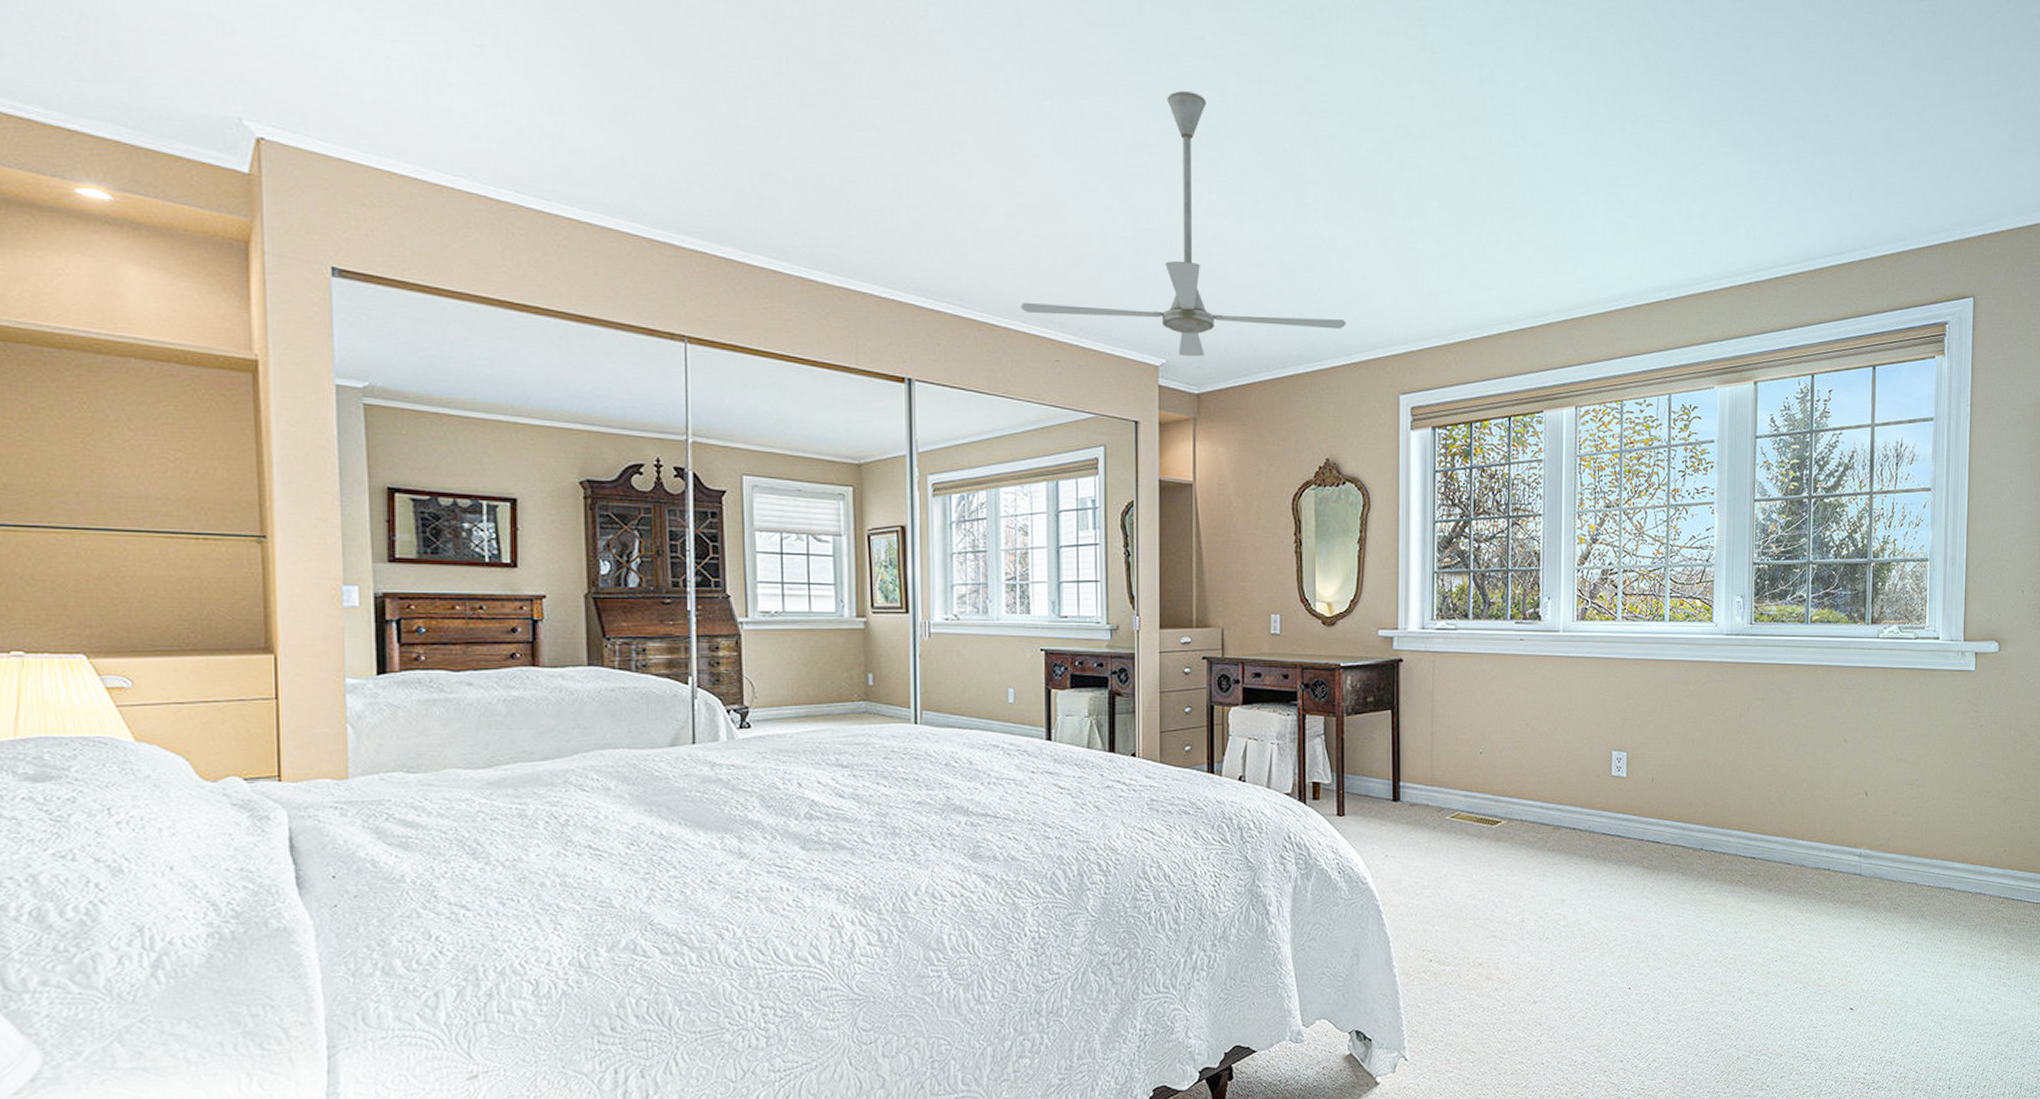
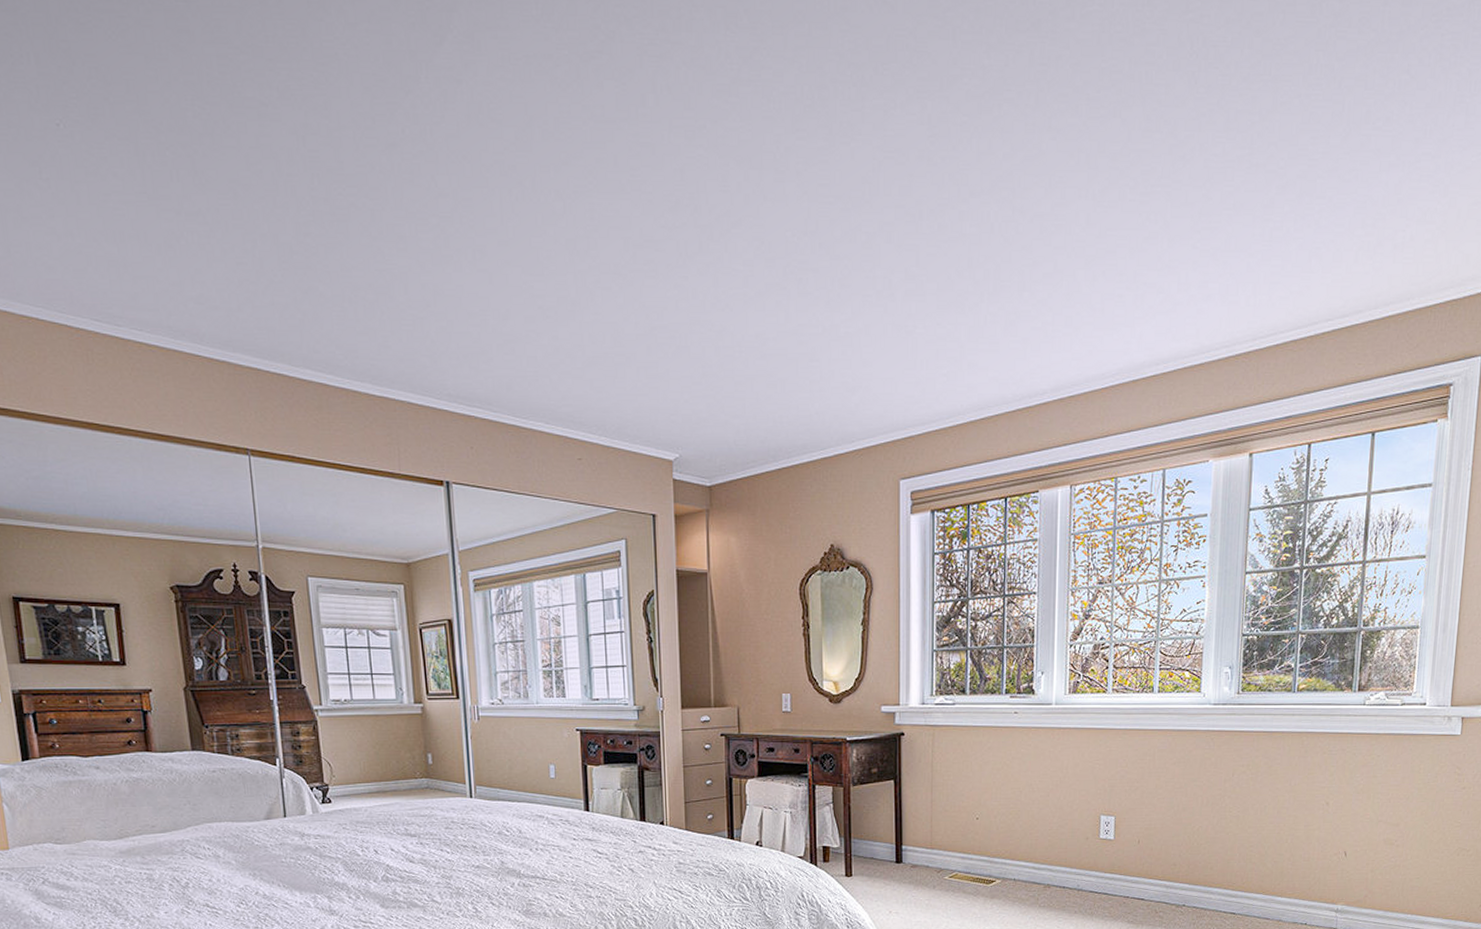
ceiling fan: present [1021,91,1346,357] -> none [544,183,848,450]

